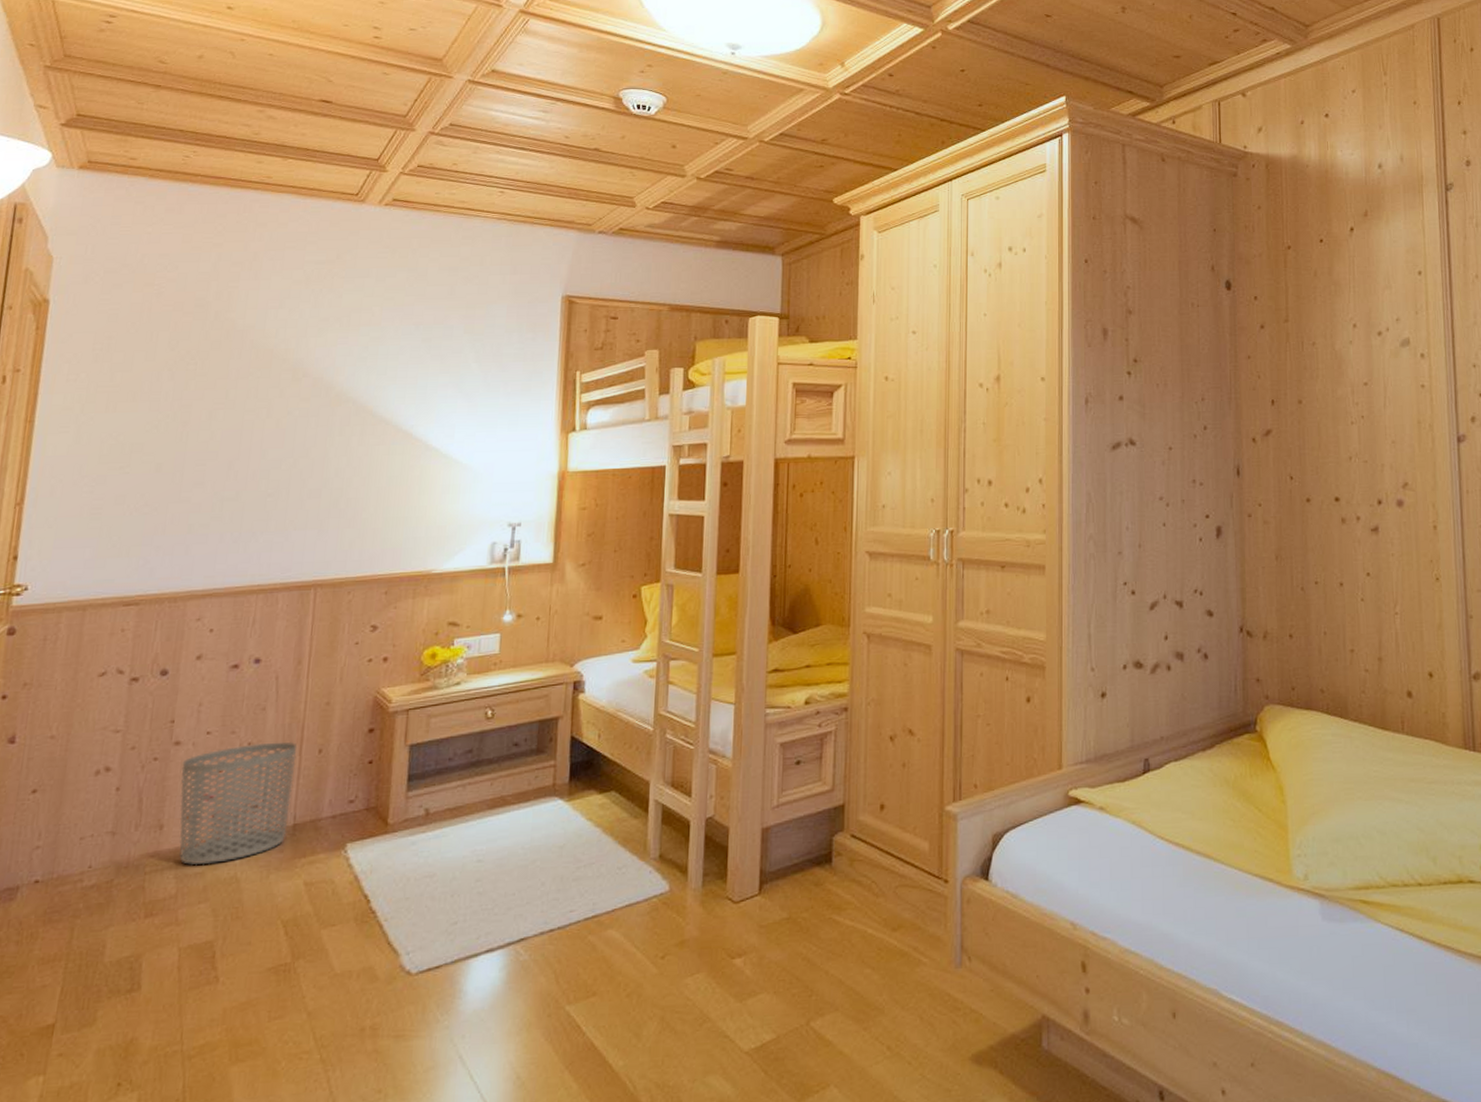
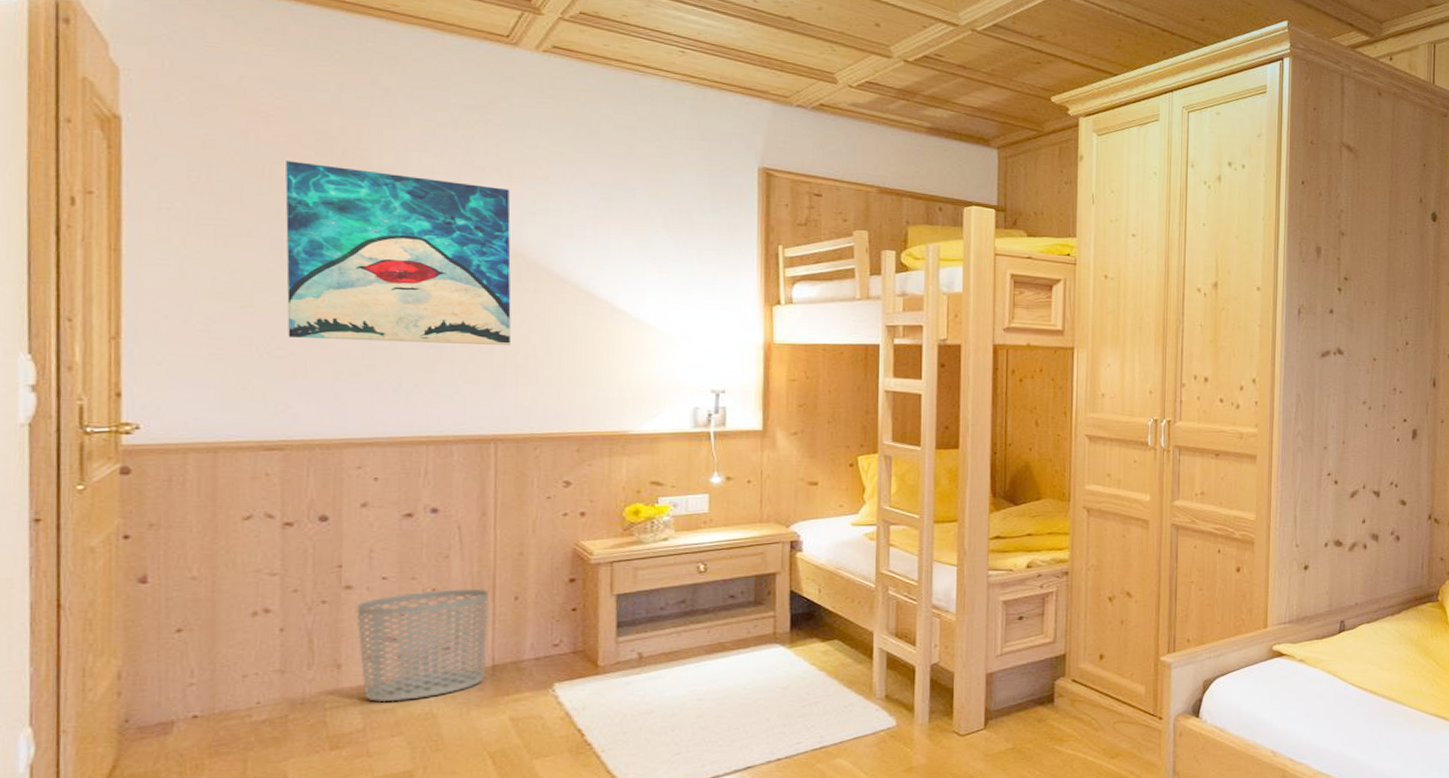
wall art: none [154,327,347,494] -> present [285,161,511,345]

